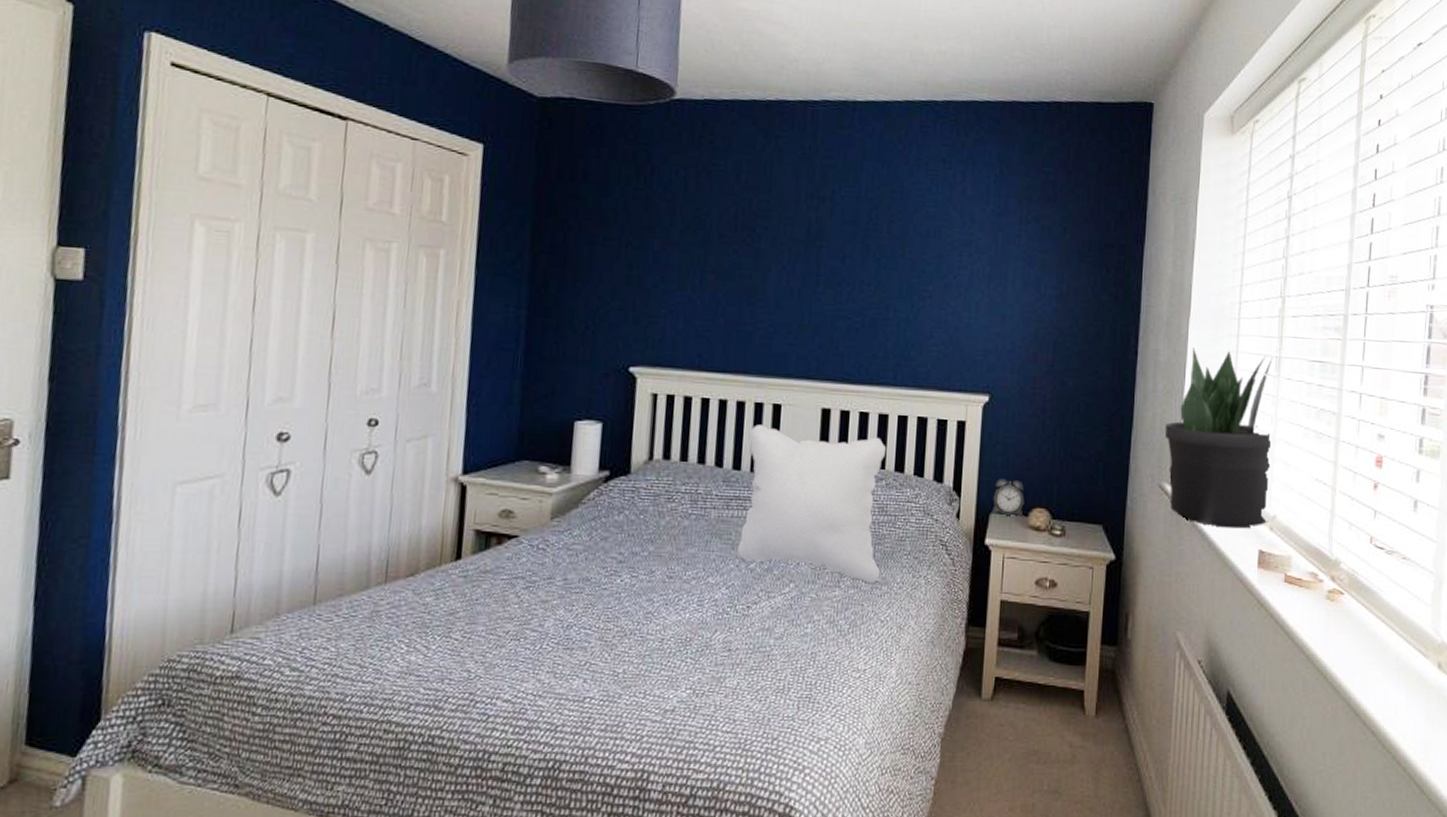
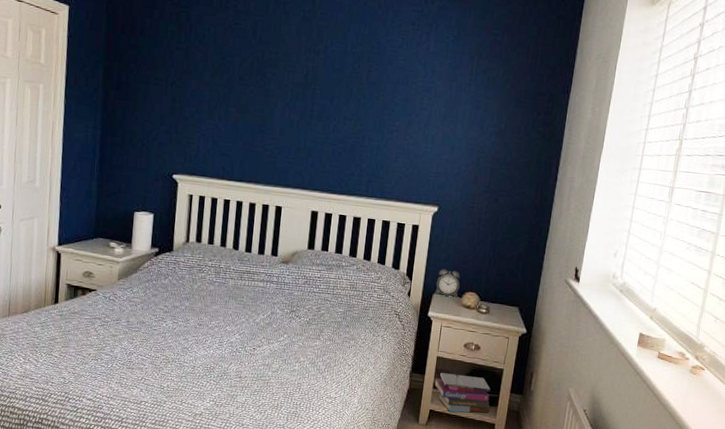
cushion: present [737,424,887,584] -> none [247,220,359,339]
books: none [1000,623,1076,679] -> present [434,373,491,414]
planter: present [1164,347,1273,529] -> none [572,177,667,316]

